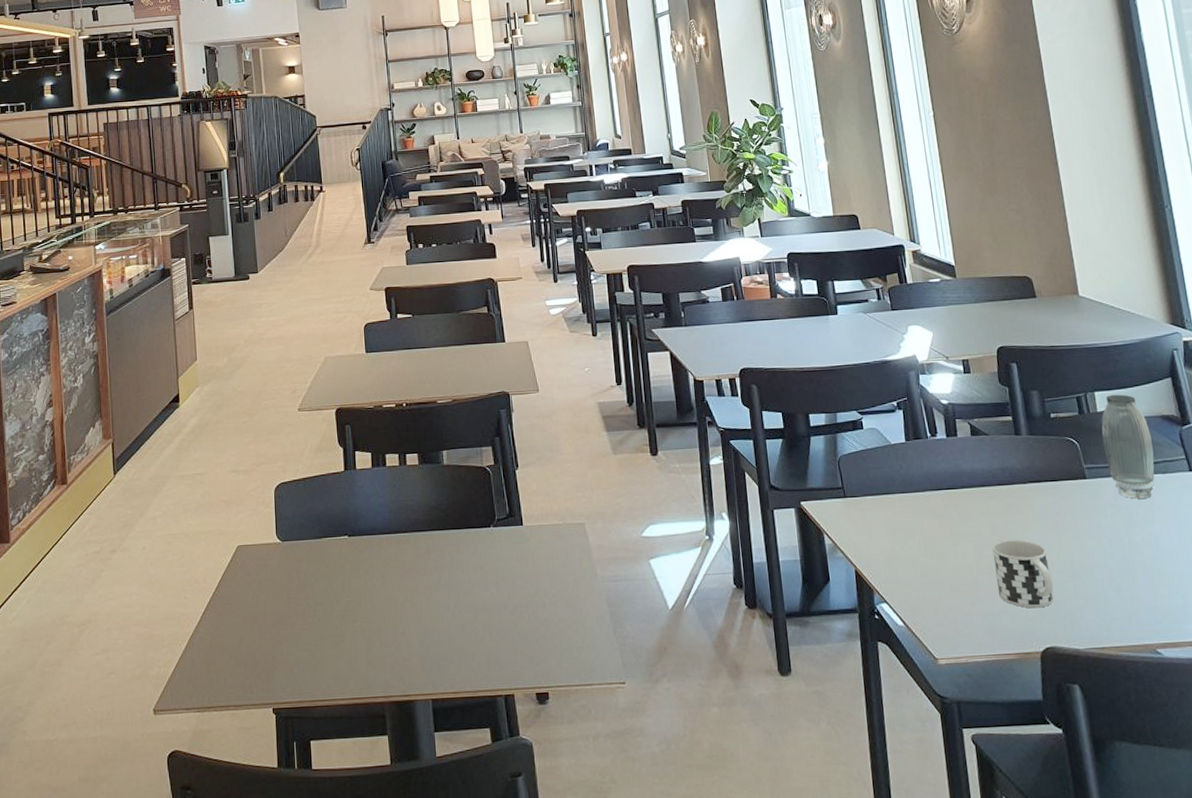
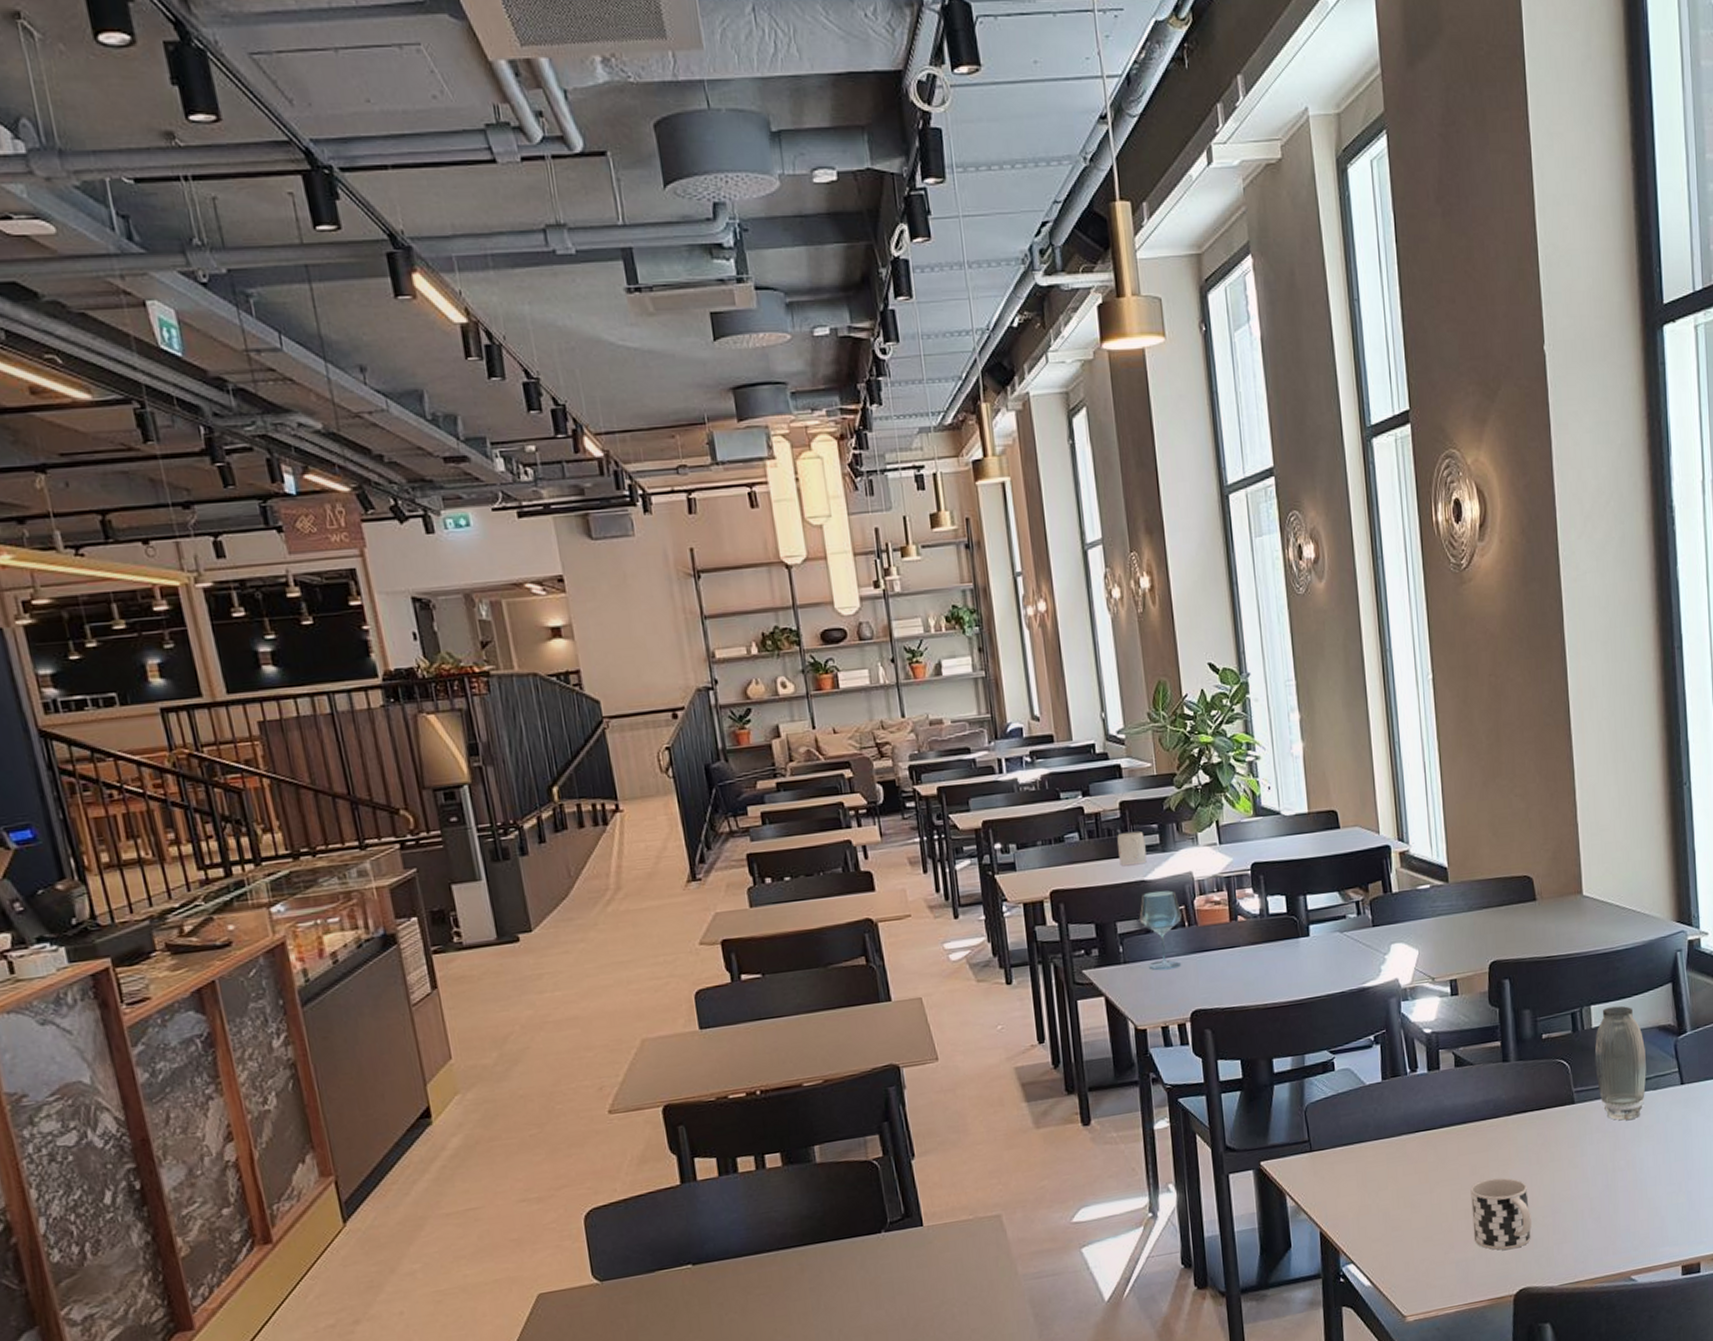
mug: none [679,223,703,250] -> present [1117,831,1147,867]
wine glass: none [697,270,732,334] -> present [1139,890,1182,971]

